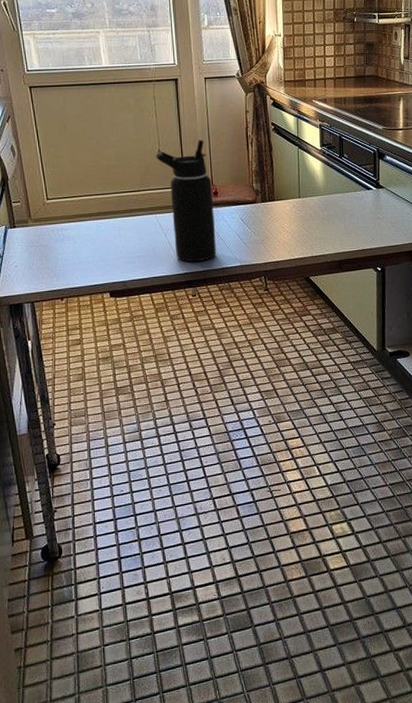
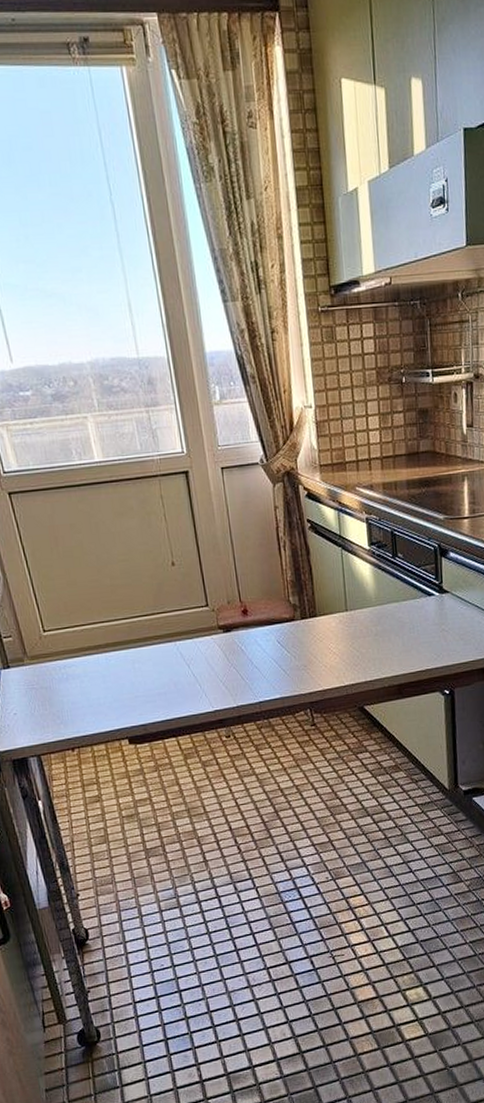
water bottle: present [156,140,217,262] -> none [169,546,251,698]

